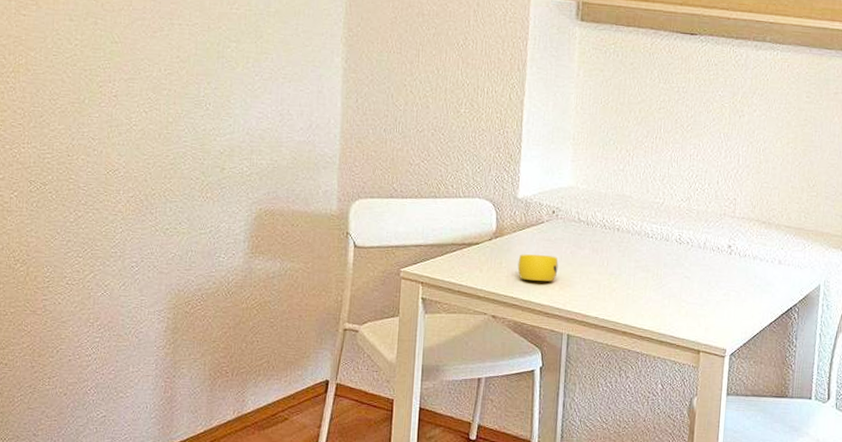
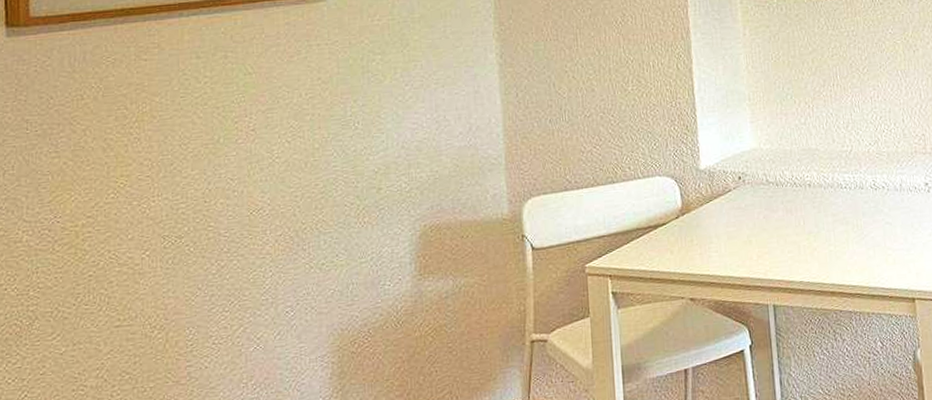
cup: present [517,254,558,282] -> none [709,224,753,255]

